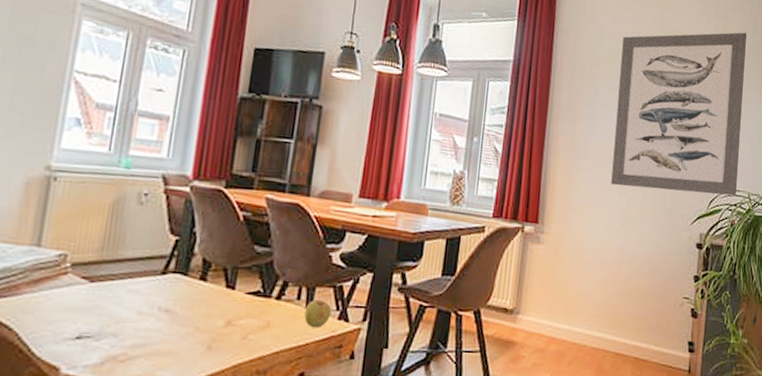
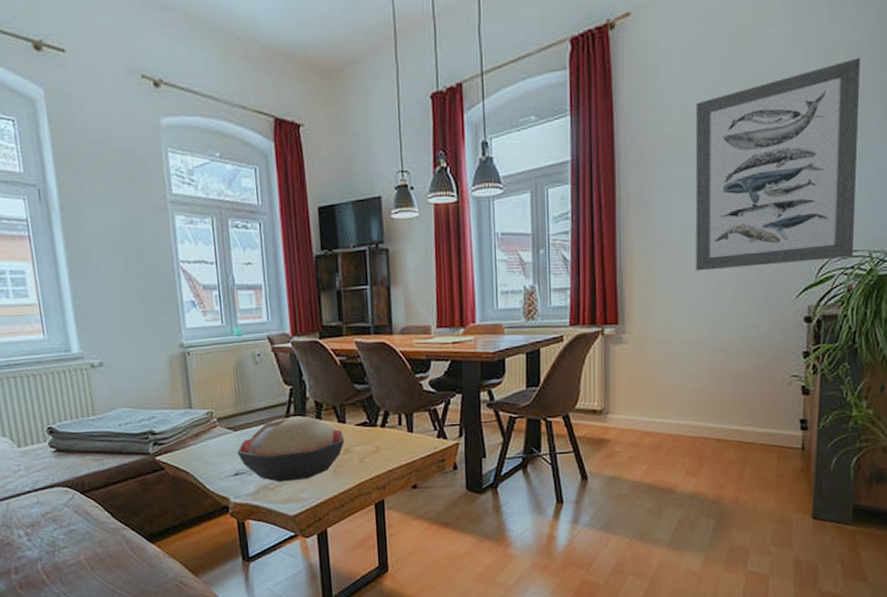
decorative bowl: none [87,273,230,354] -> present [237,416,345,482]
apple: present [304,300,332,328] -> none [407,423,430,447]

